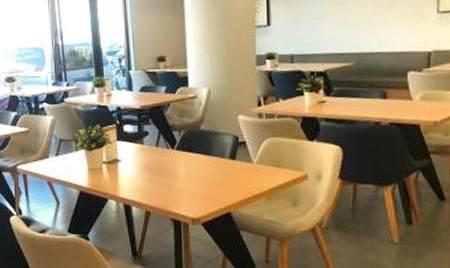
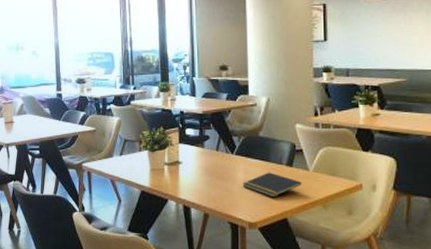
notepad: none [184,166,245,192] -> present [242,172,302,198]

